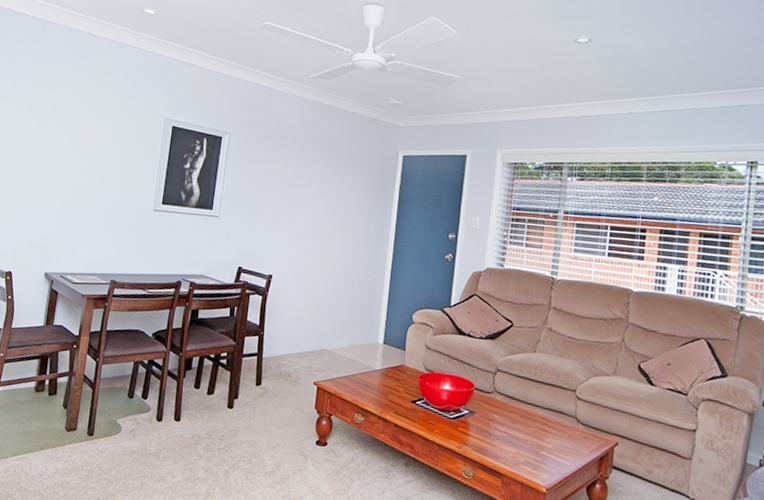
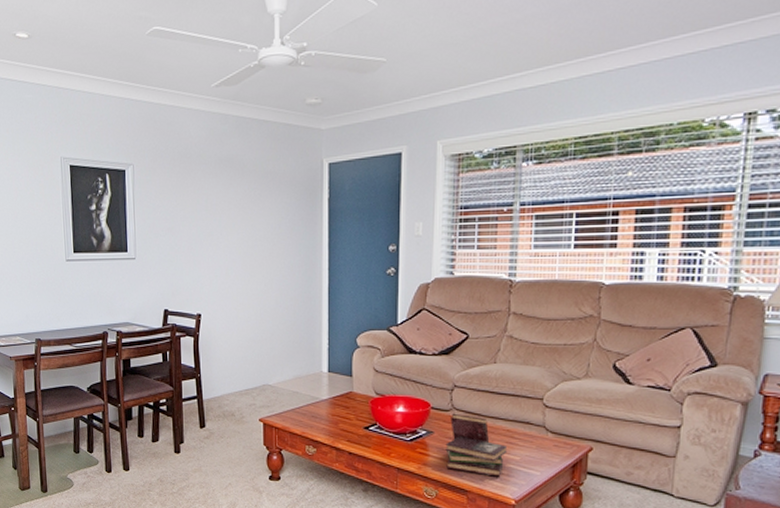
book: none [485,395,542,463] -> present [445,413,508,477]

